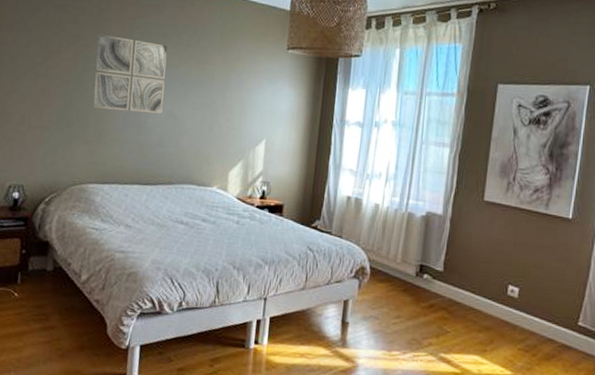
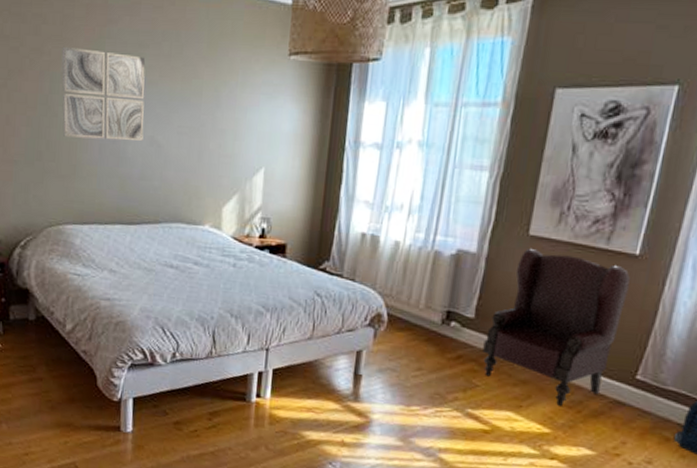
armchair: none [451,212,566,350] -> present [483,249,630,406]

